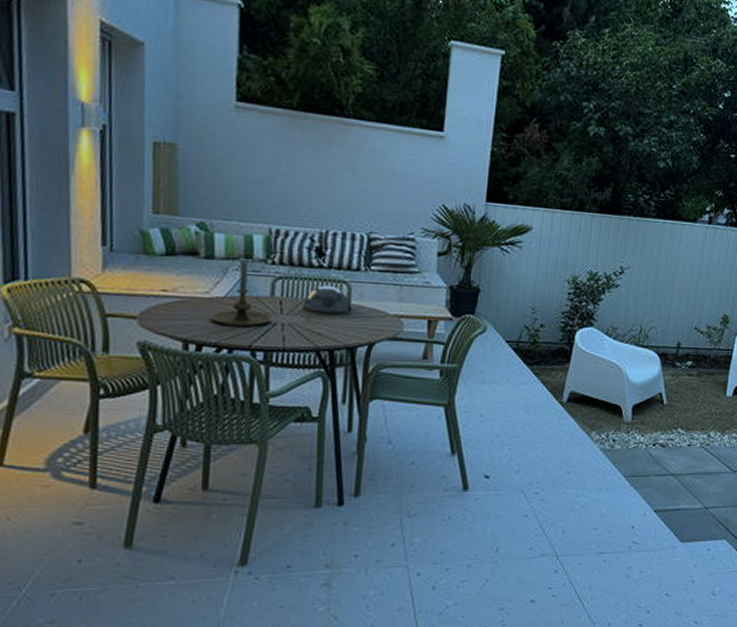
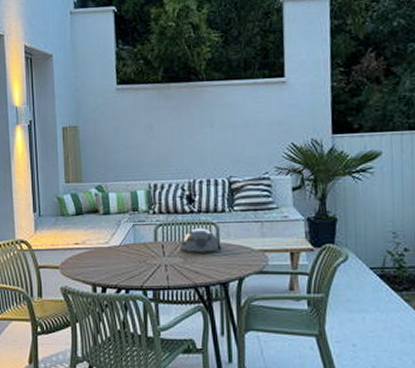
candle holder: present [210,262,271,327] -> none [110,214,156,270]

